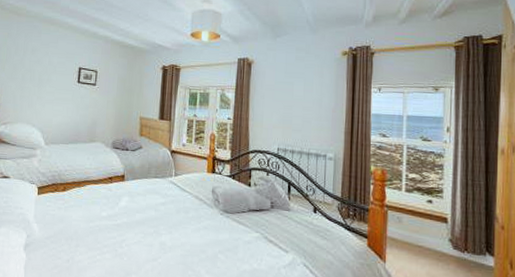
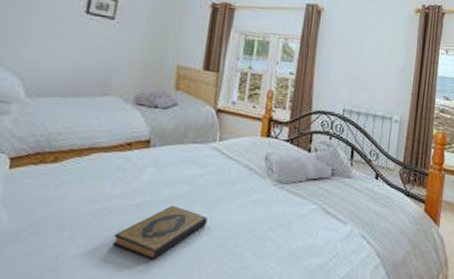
hardback book: none [103,227,169,269] -> present [112,205,208,260]

